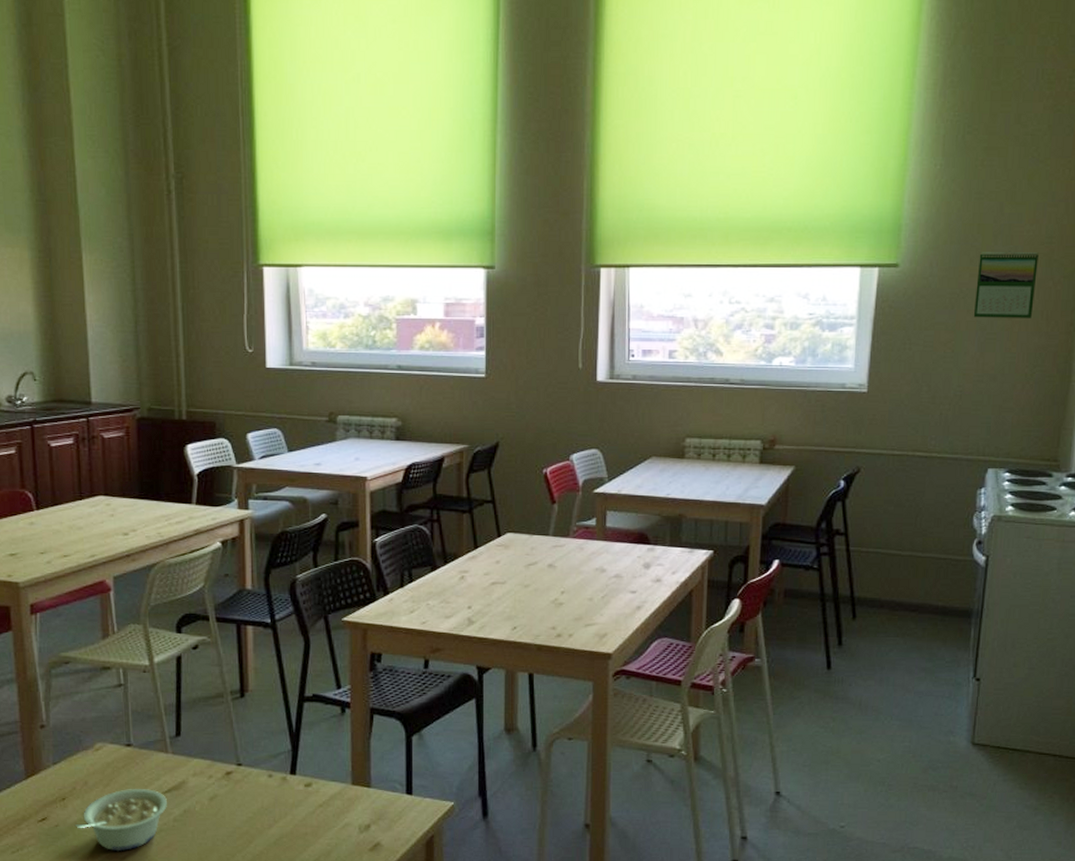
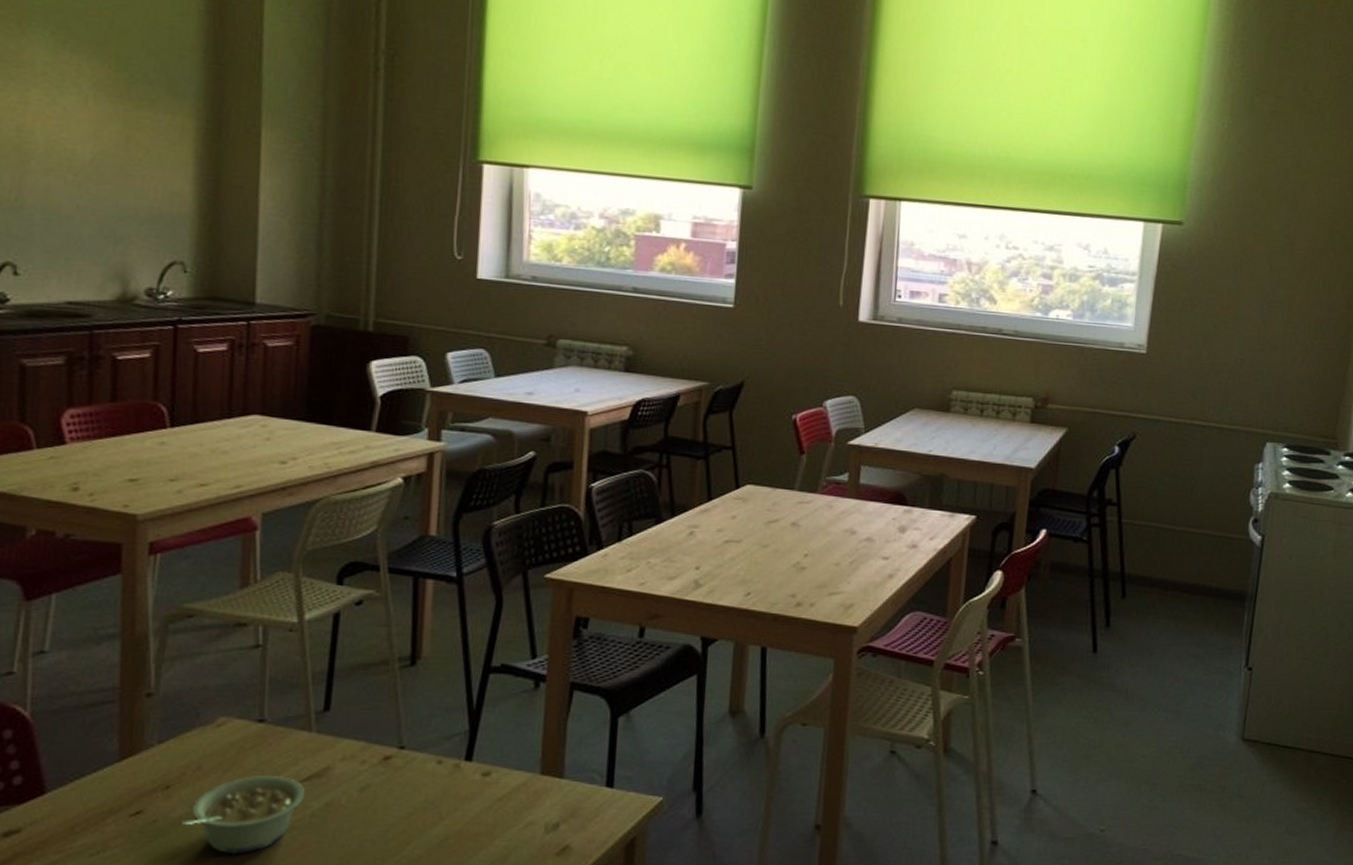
calendar: present [973,251,1039,318] -> none [1256,217,1322,289]

